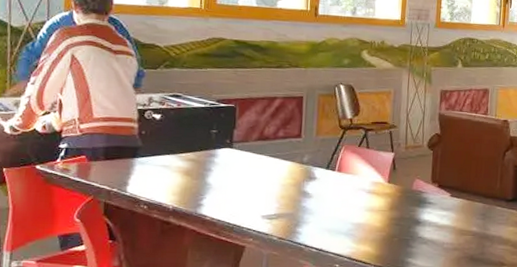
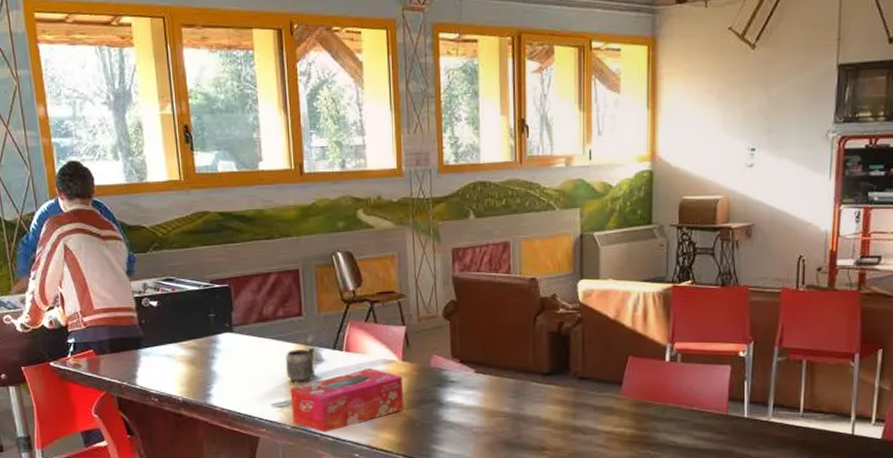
mug: none [280,167,309,198] -> present [285,348,316,383]
tissue box: none [280,187,387,244] -> present [290,367,404,432]

